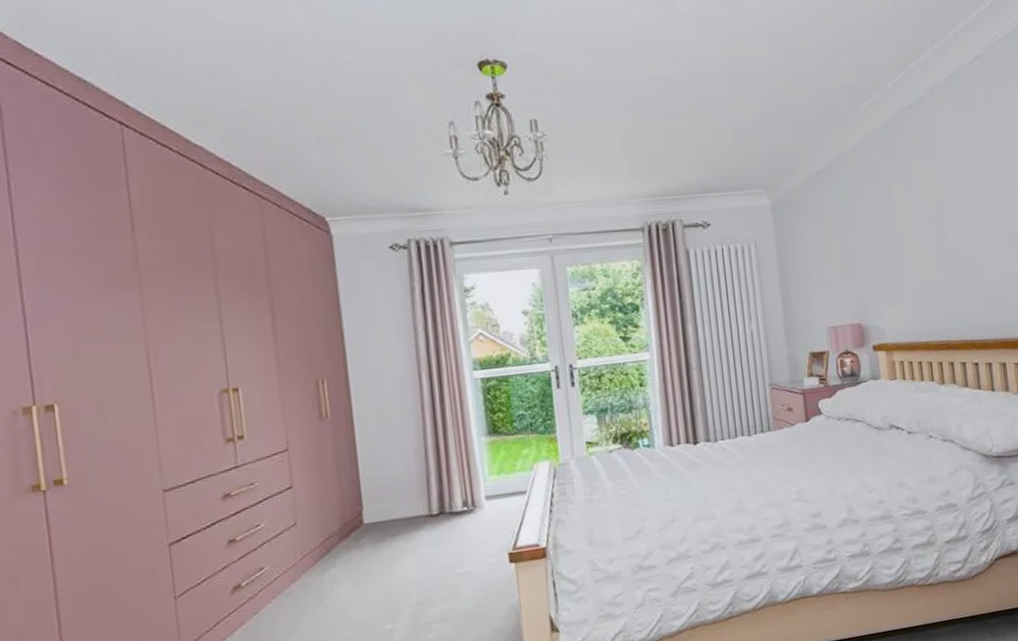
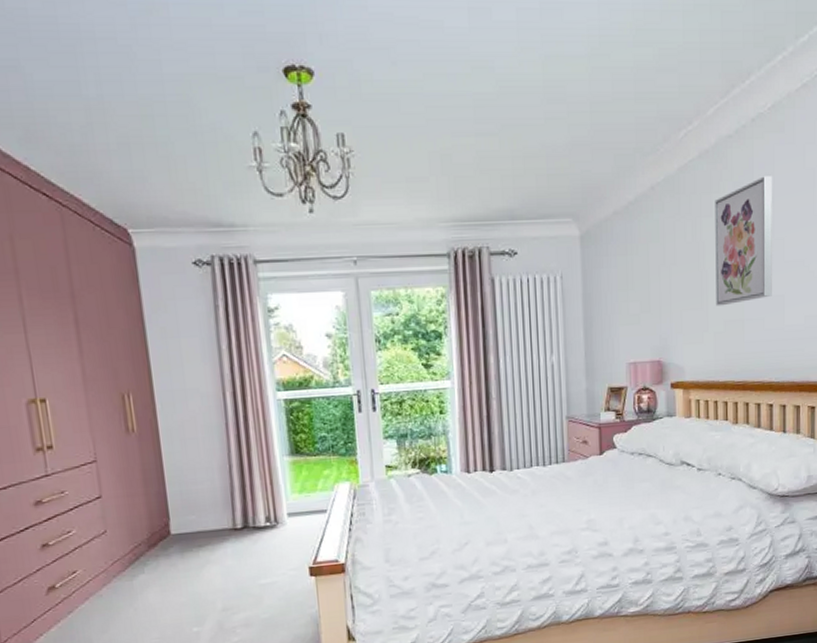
wall art: none [901,142,966,268] -> present [715,176,772,306]

